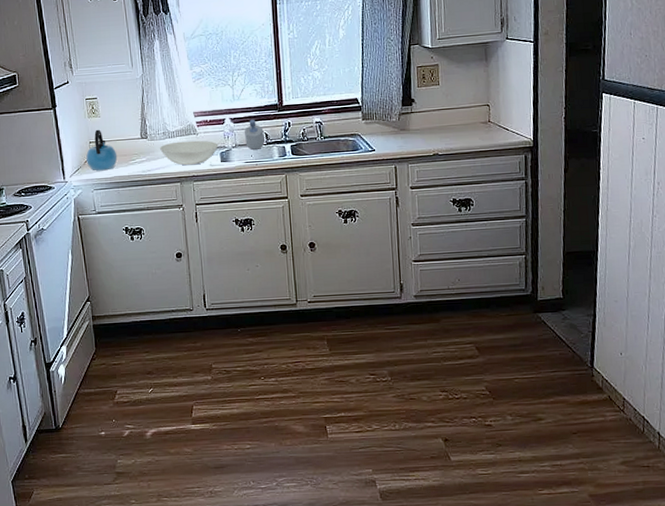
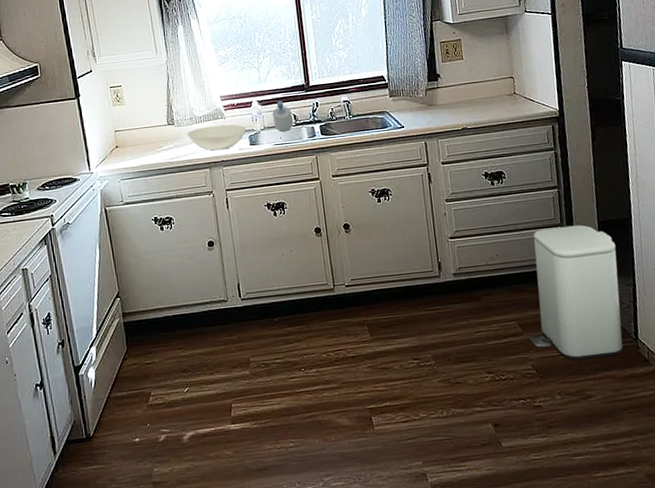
kettle: present [86,129,118,171] -> none [112,117,144,160]
pedal bin: none [484,254,580,385] -> present [528,224,623,361]

